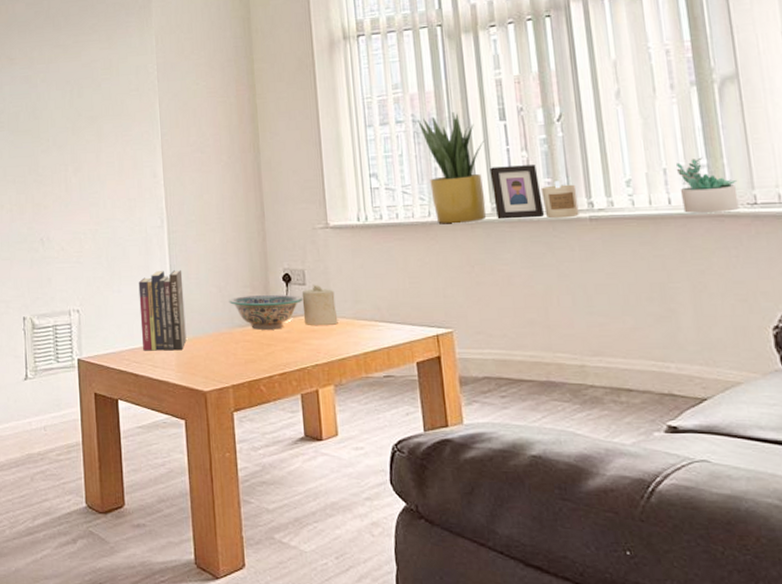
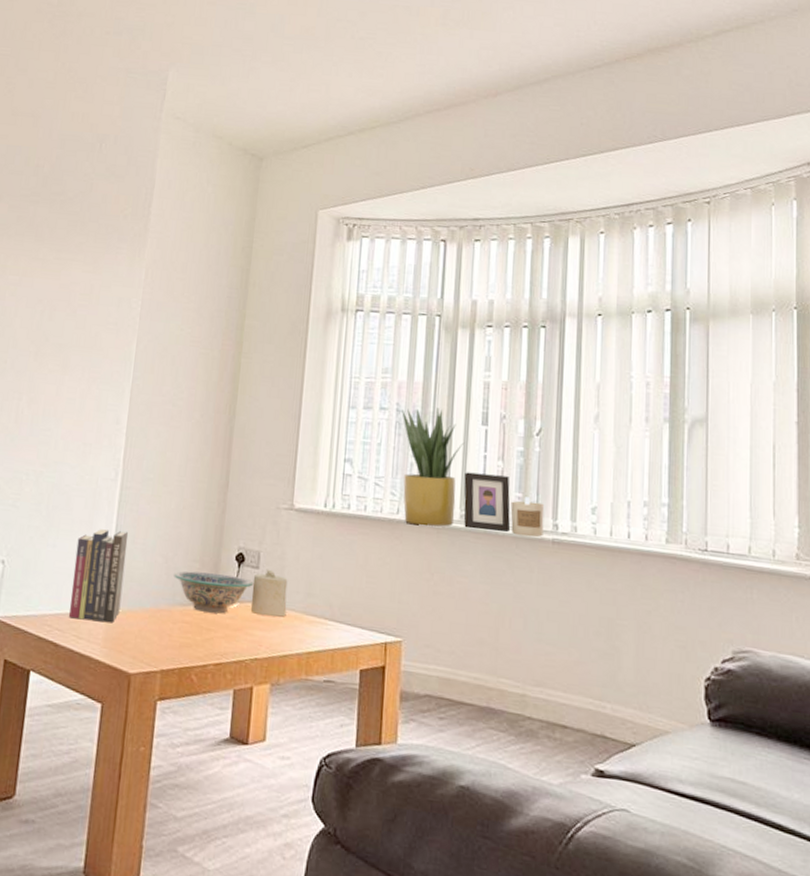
succulent plant: present [677,157,739,213] -> none [640,495,693,555]

